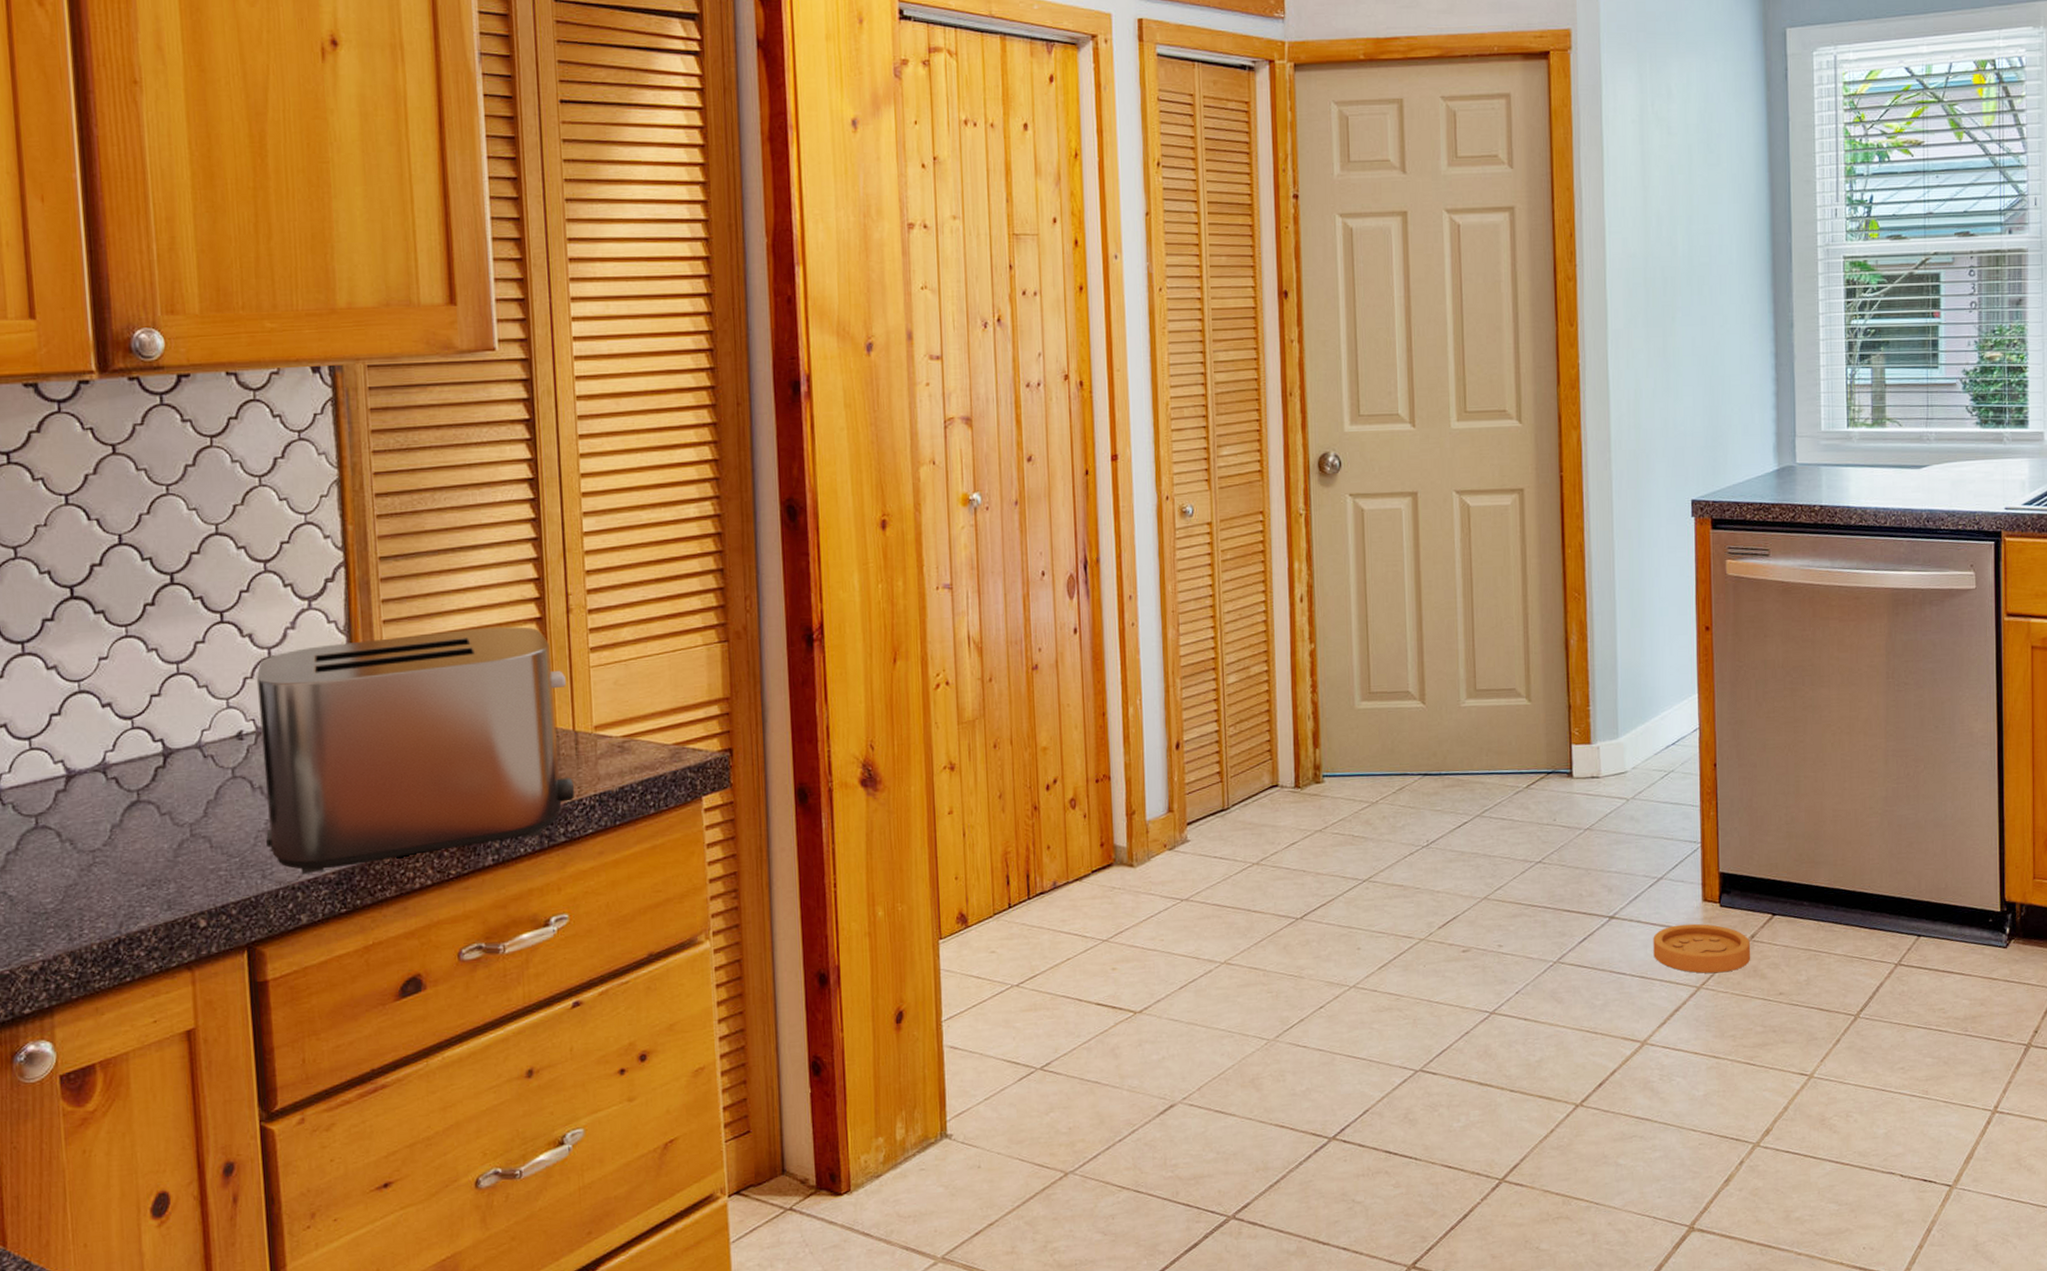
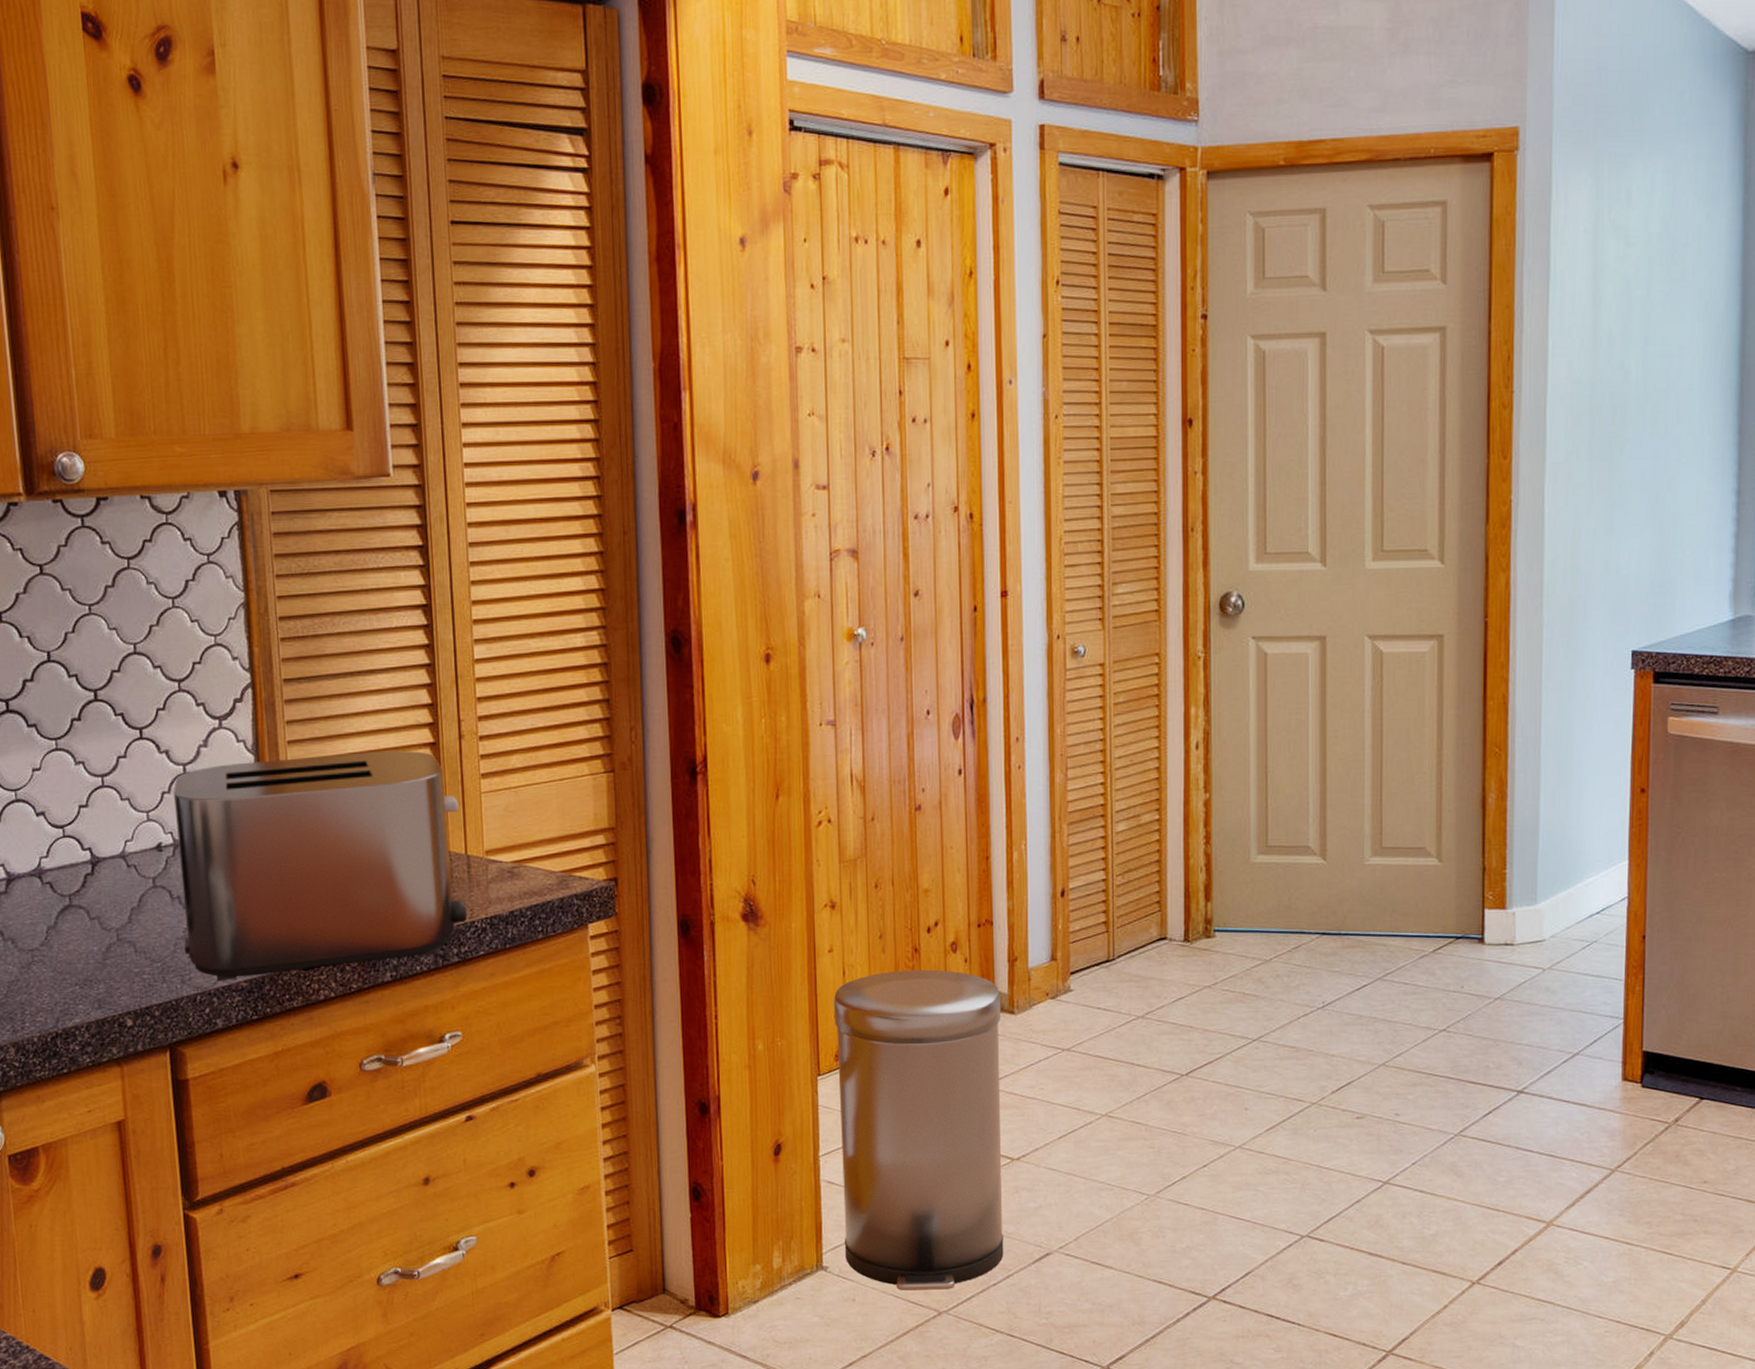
pedal bin: none [953,826,1129,1154] -> present [833,969,1004,1291]
pet bowl: present [1653,923,1751,974] -> none [1564,1103,1674,1157]

